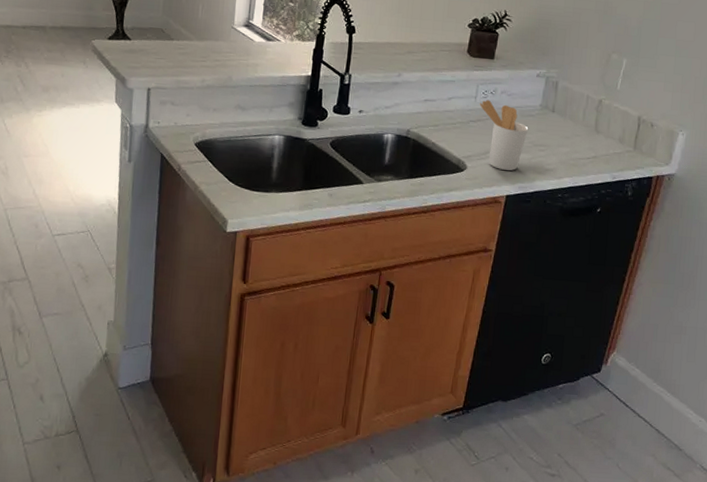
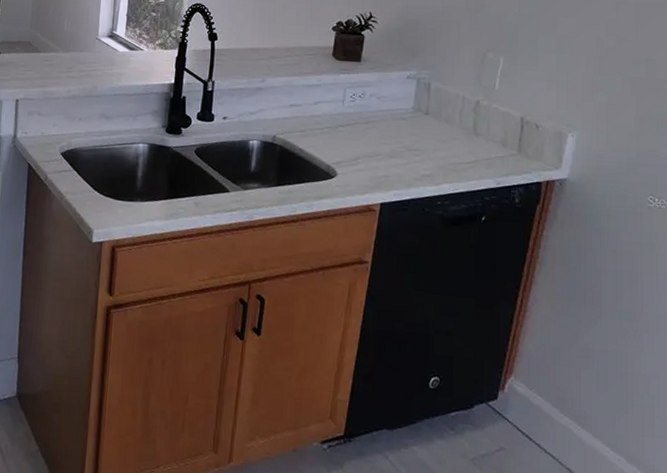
utensil holder: present [479,99,529,171] -> none [347,103,401,177]

